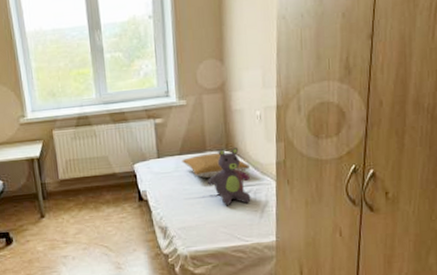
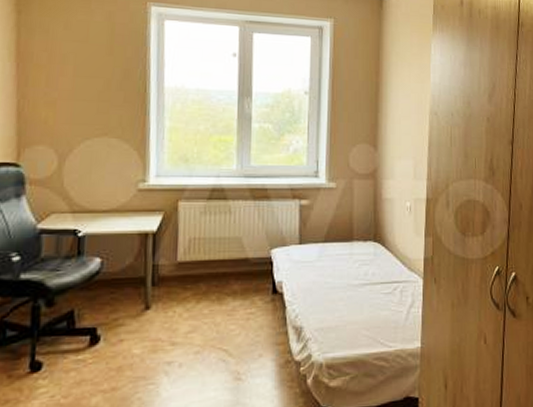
pillow: present [182,153,250,179] -> none [326,244,398,272]
stuffed bear: present [207,146,251,206] -> none [351,238,397,305]

